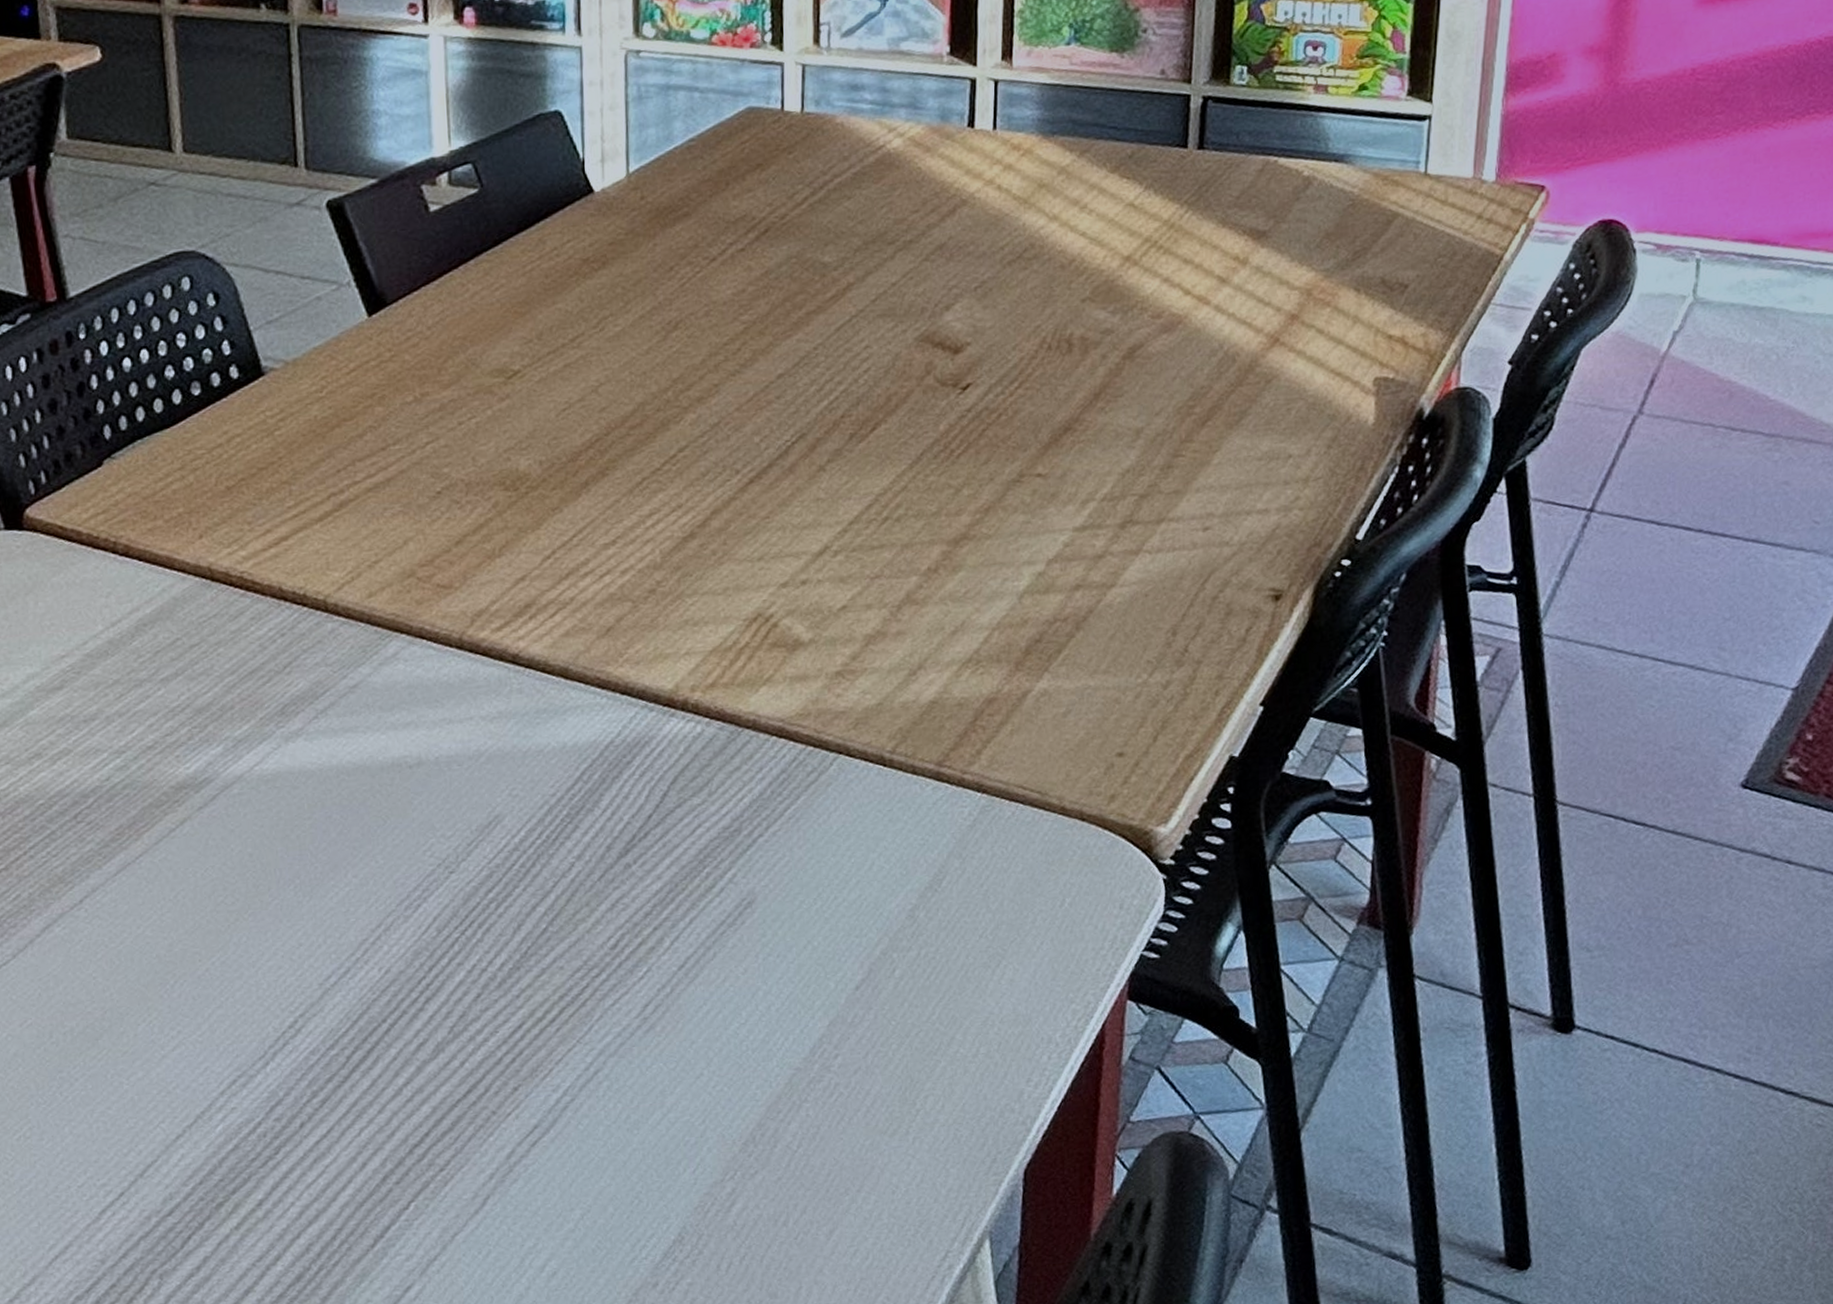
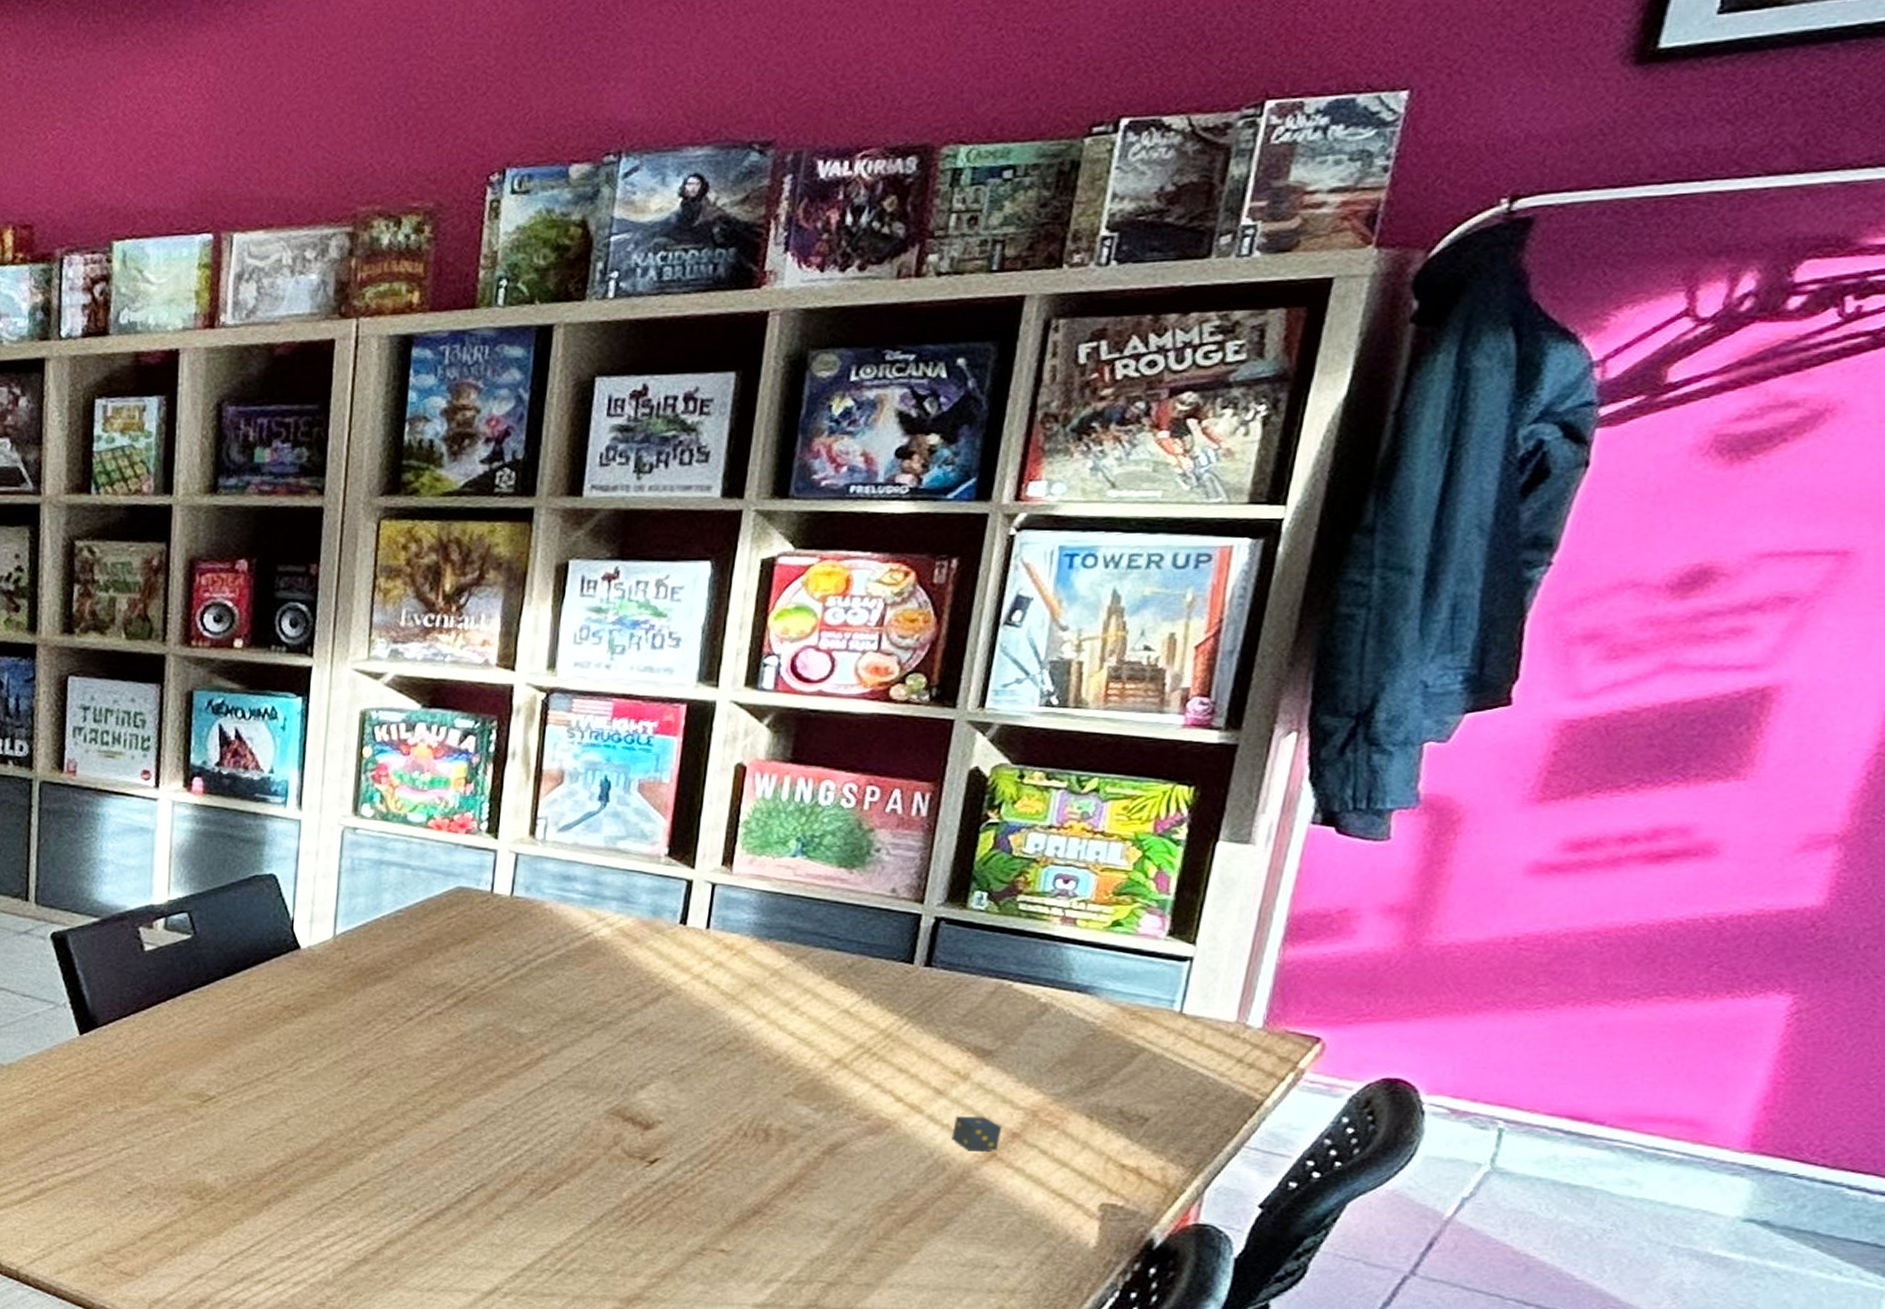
dice: none [1238,301,1282,338] -> present [951,1116,1002,1151]

